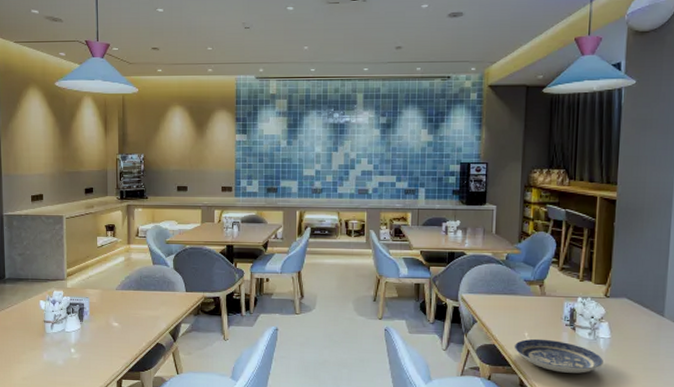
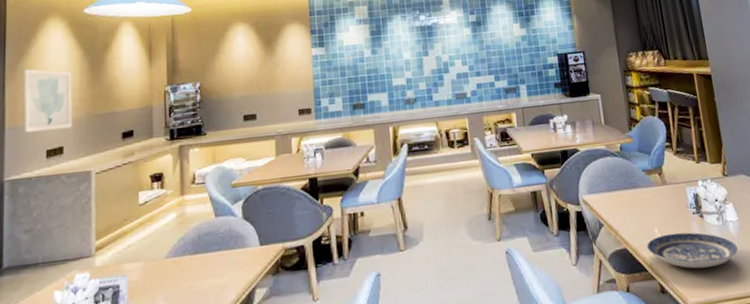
wall art: none [13,129,49,180] -> present [23,68,73,133]

